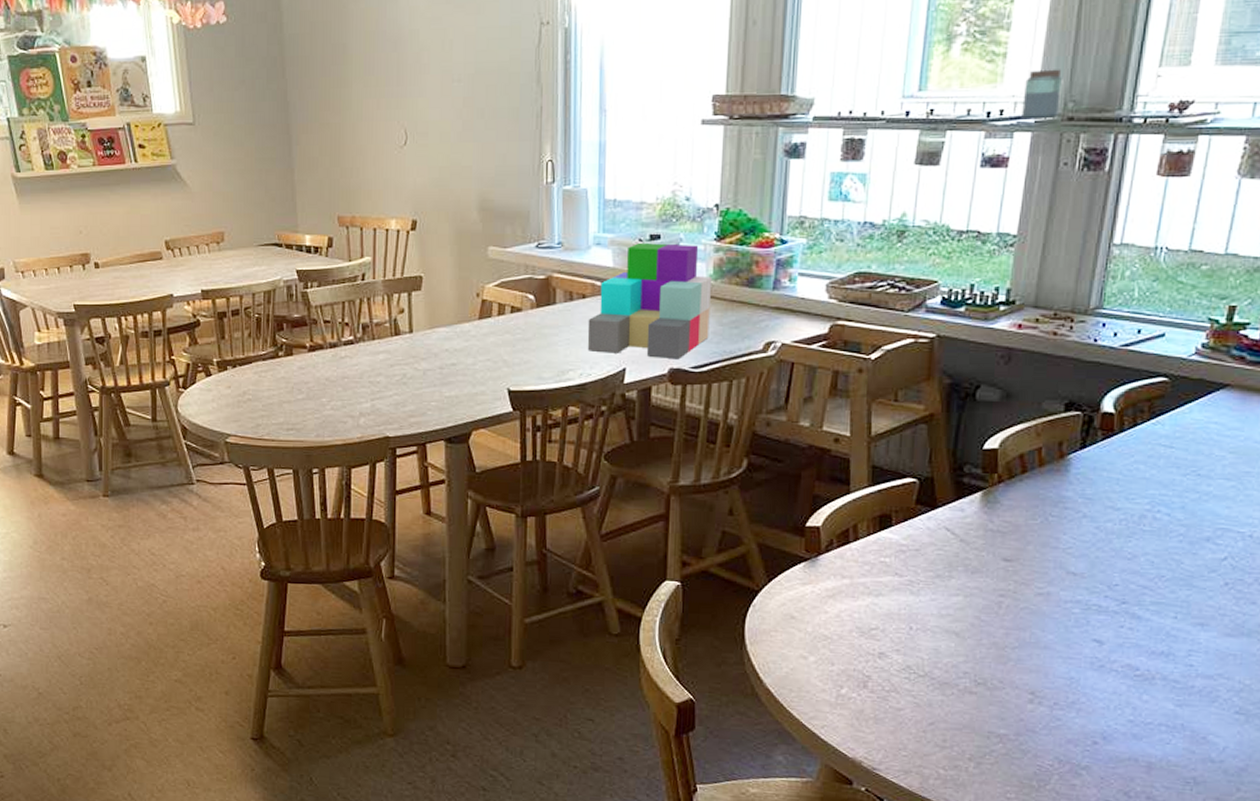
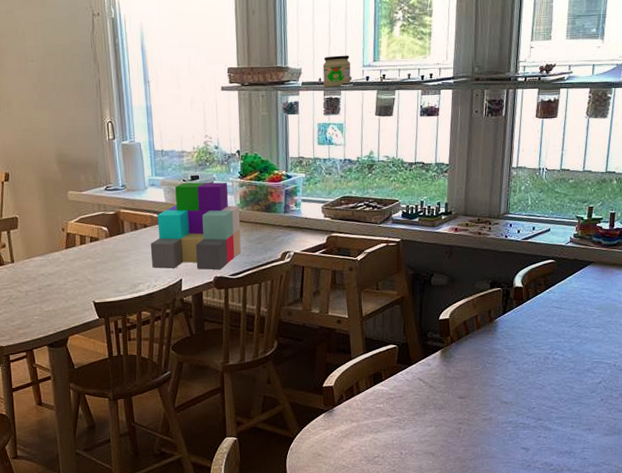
jar: none [843,81,886,125] -> present [322,55,351,88]
peanut butter: present [1021,69,1063,120] -> none [444,43,470,81]

